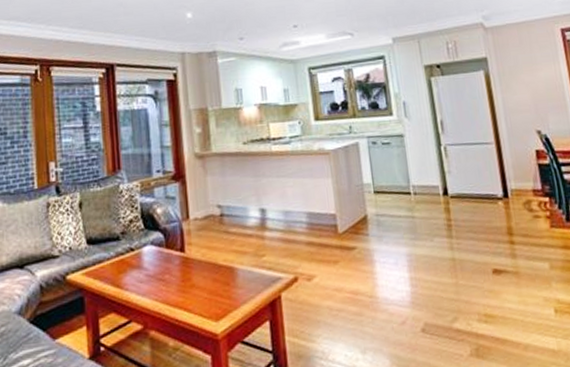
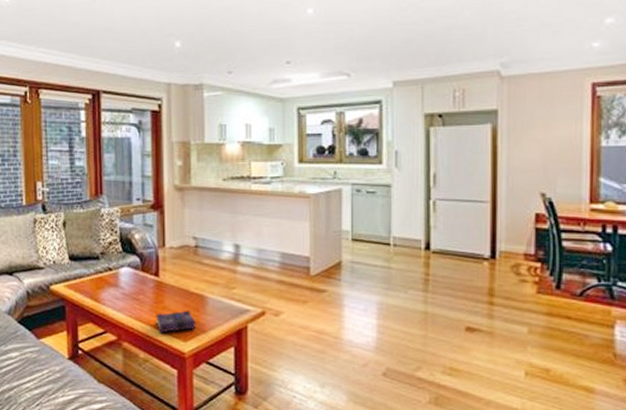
book: none [183,285,228,315] -> present [156,310,196,333]

